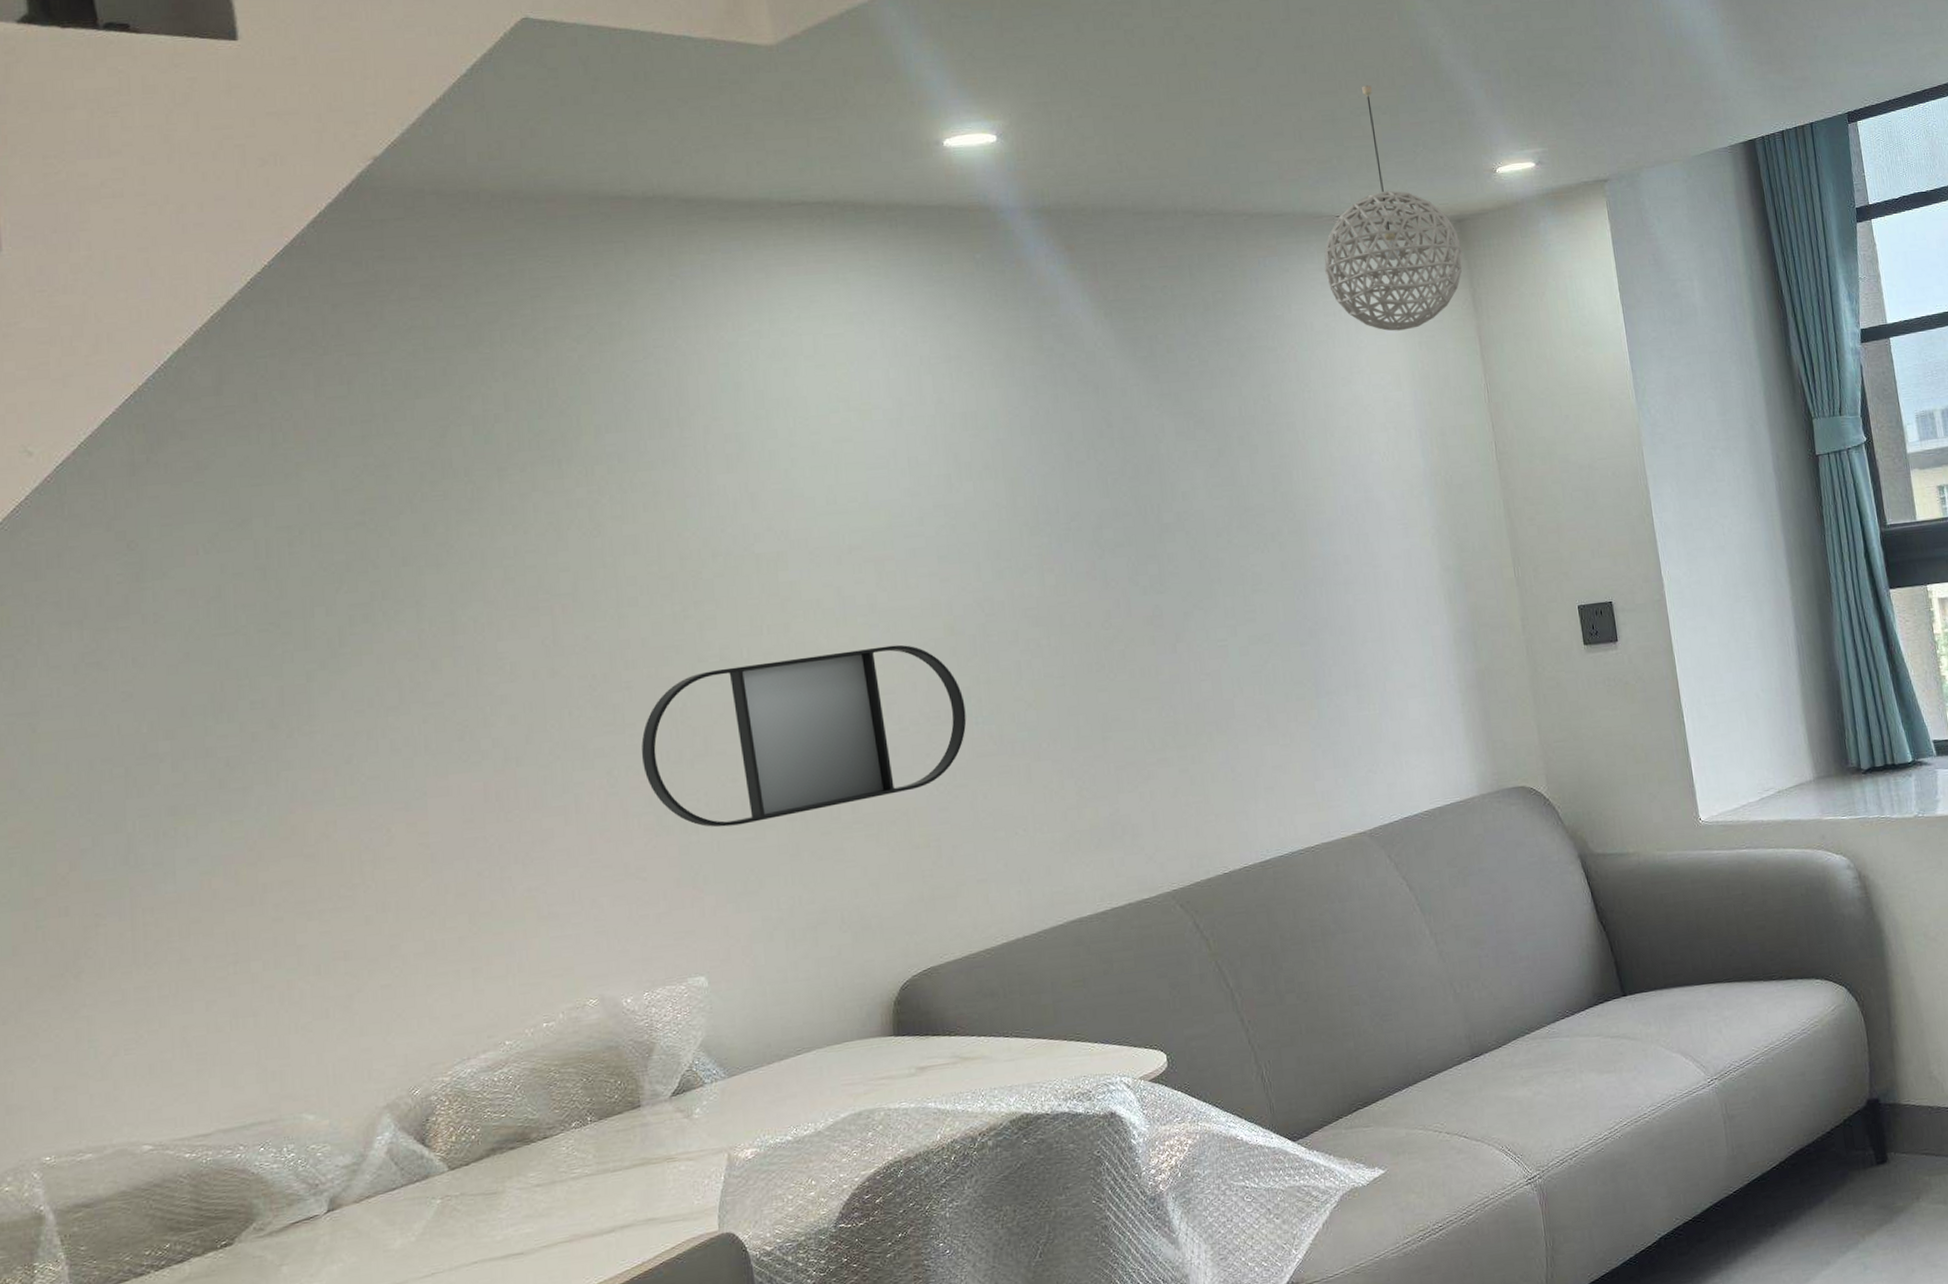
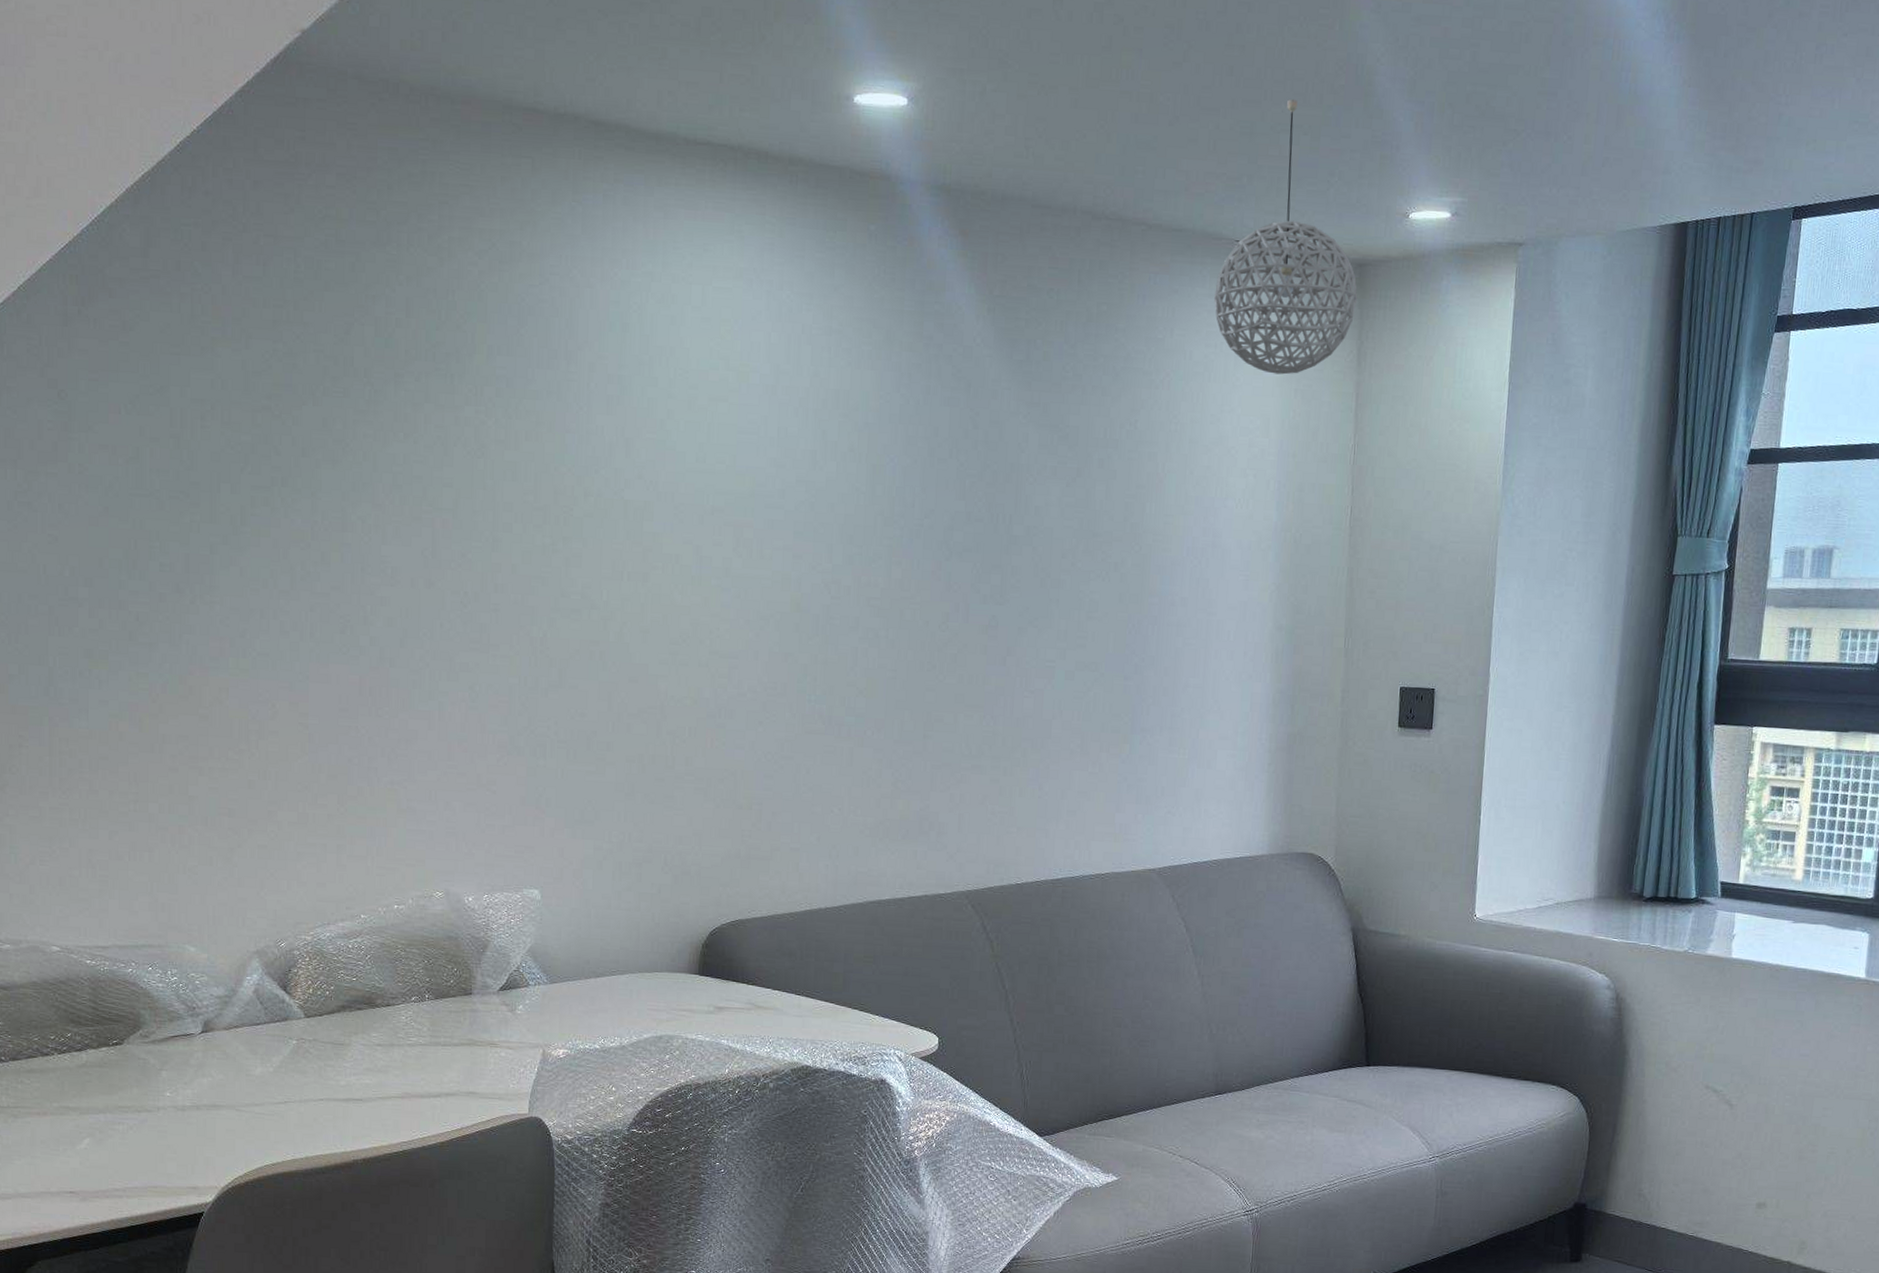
home mirror: present [641,644,967,828] -> none [501,607,801,758]

